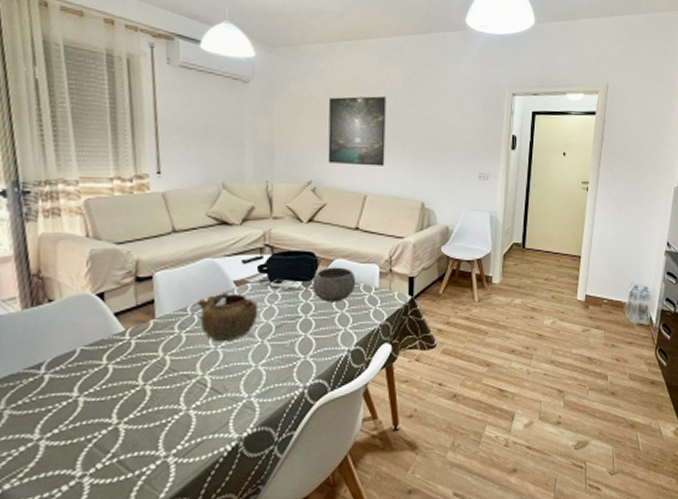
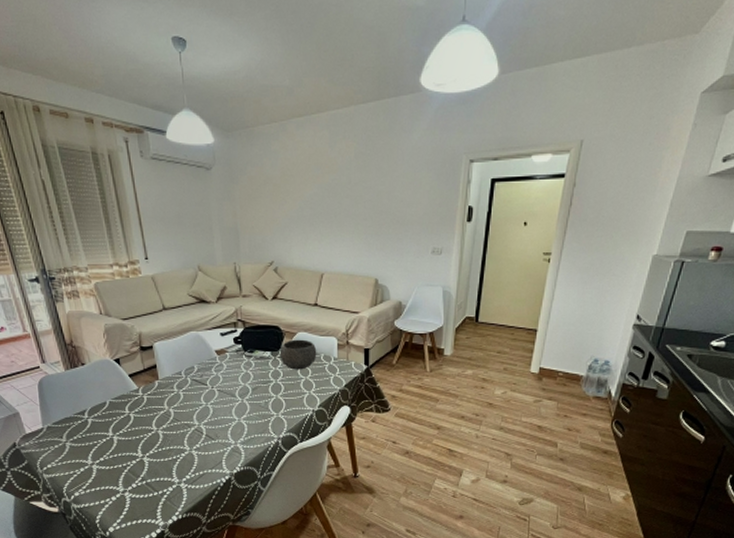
teapot: present [196,292,258,342] -> none [188,359,236,400]
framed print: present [327,96,386,166] -> none [283,174,339,245]

